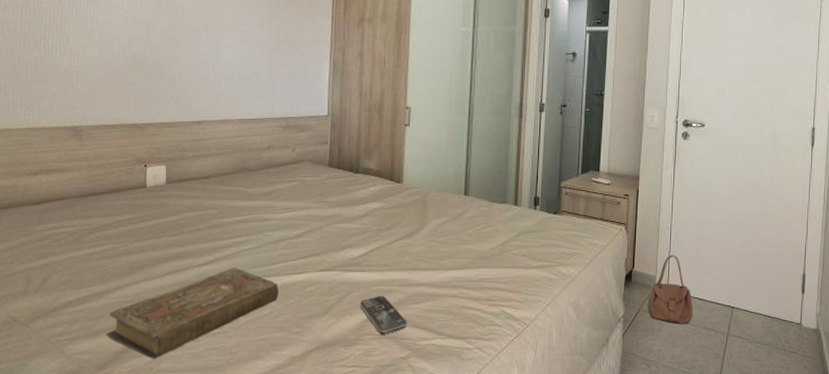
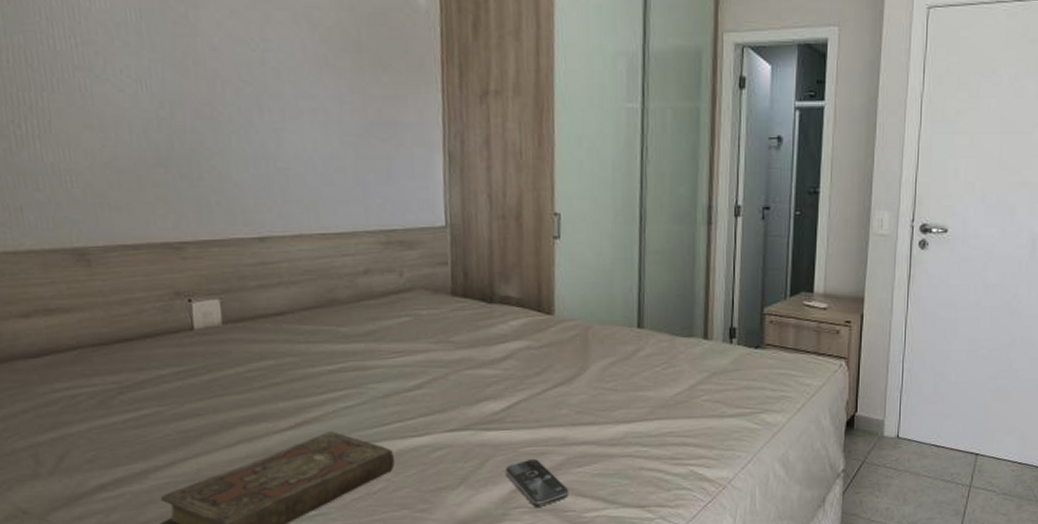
handbag: present [648,254,693,324] -> none [874,393,929,477]

